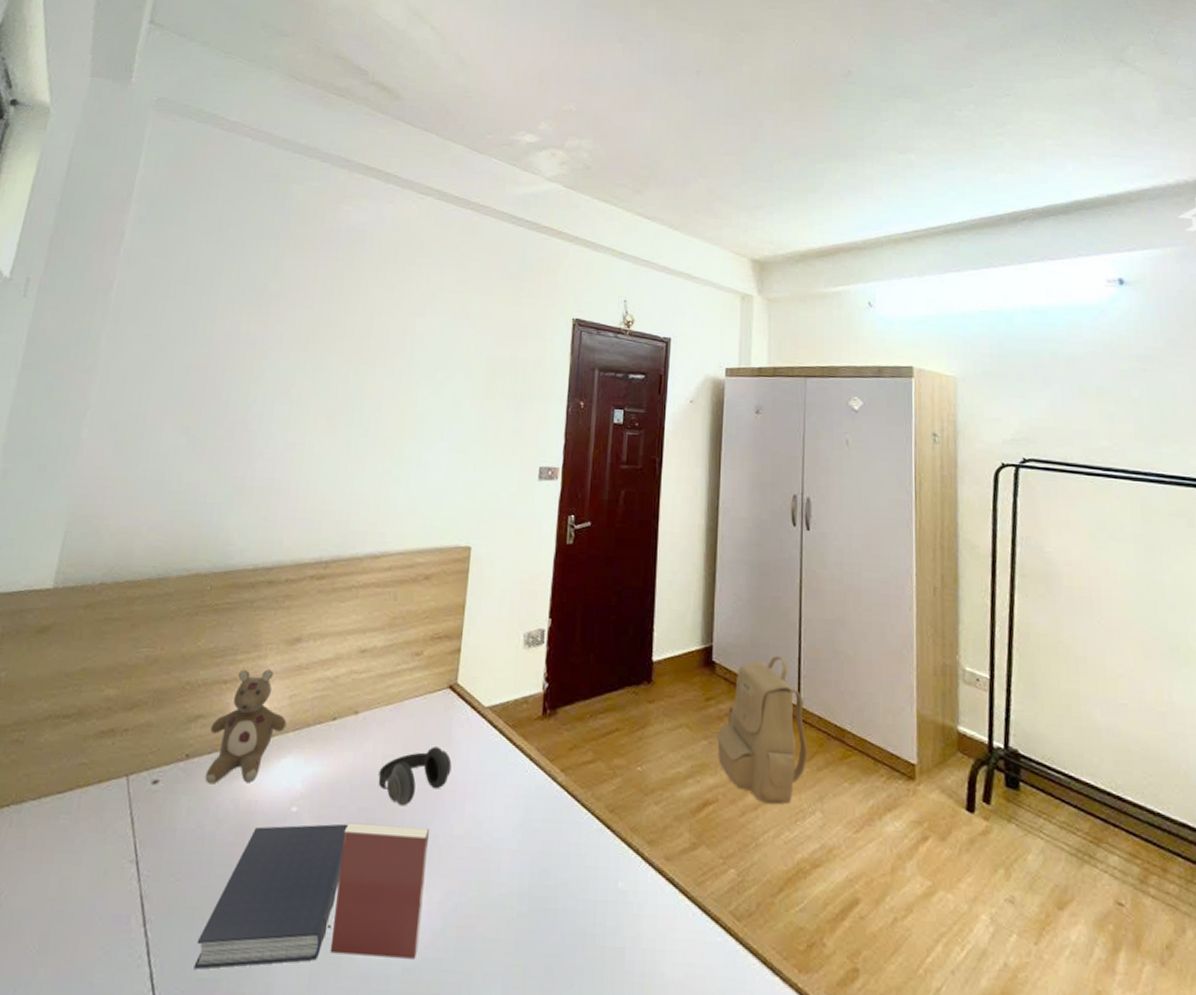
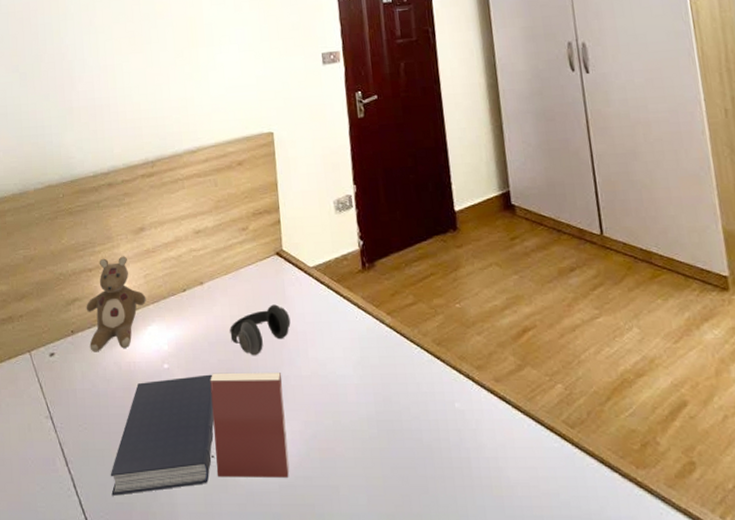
backpack: present [716,655,808,804] -> none [525,192,617,324]

